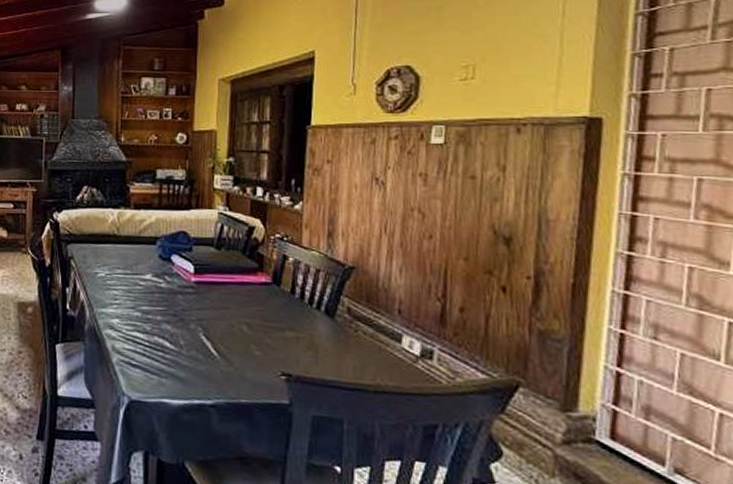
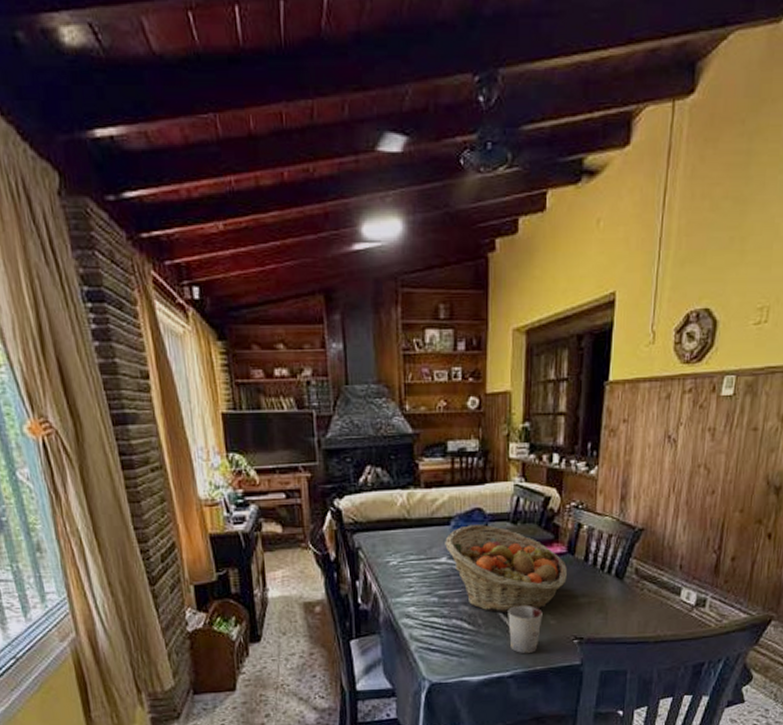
fruit basket: none [150,246,272,338] -> present [445,525,567,613]
cup: none [210,331,247,384] -> present [508,606,543,654]

